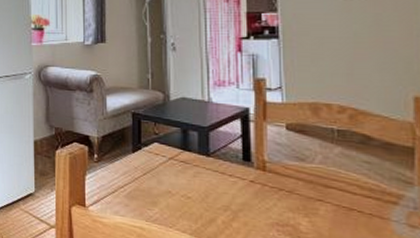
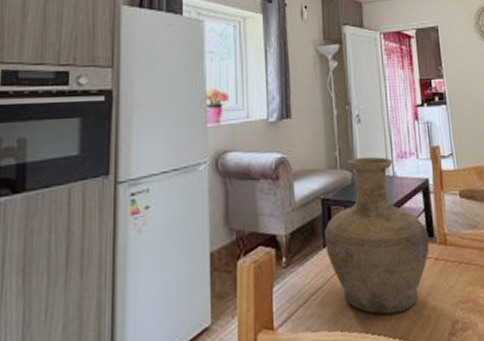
vase: none [134,82,245,220] -> present [325,157,430,315]

